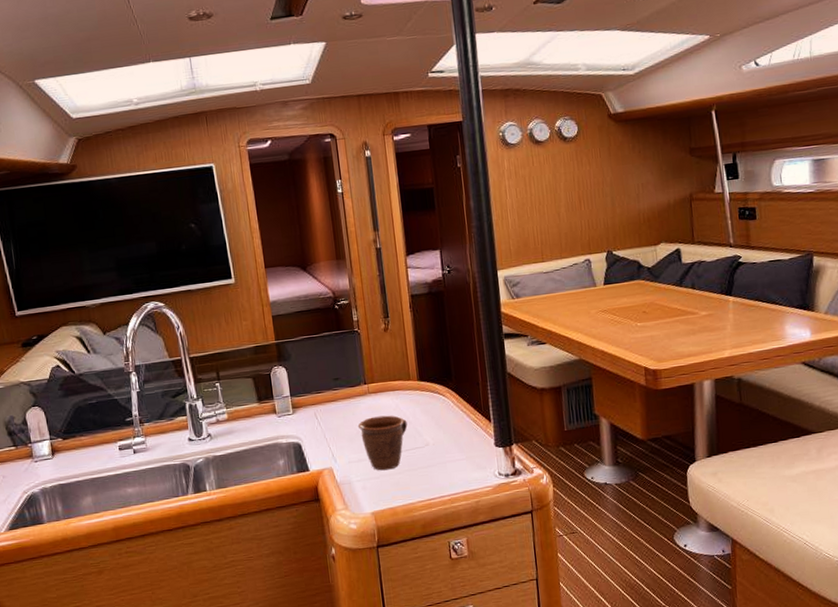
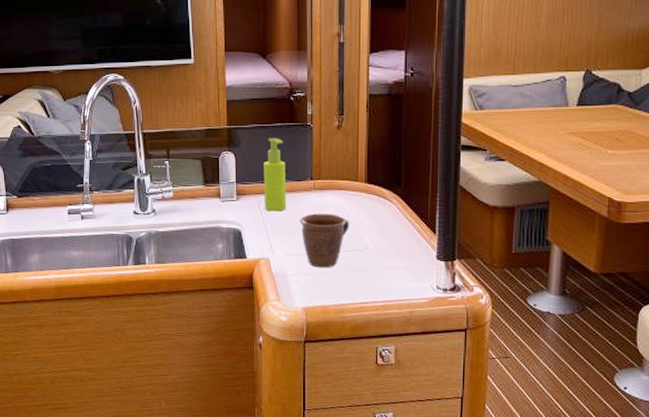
soap dispenser: none [316,347,344,421] -> present [263,138,287,212]

